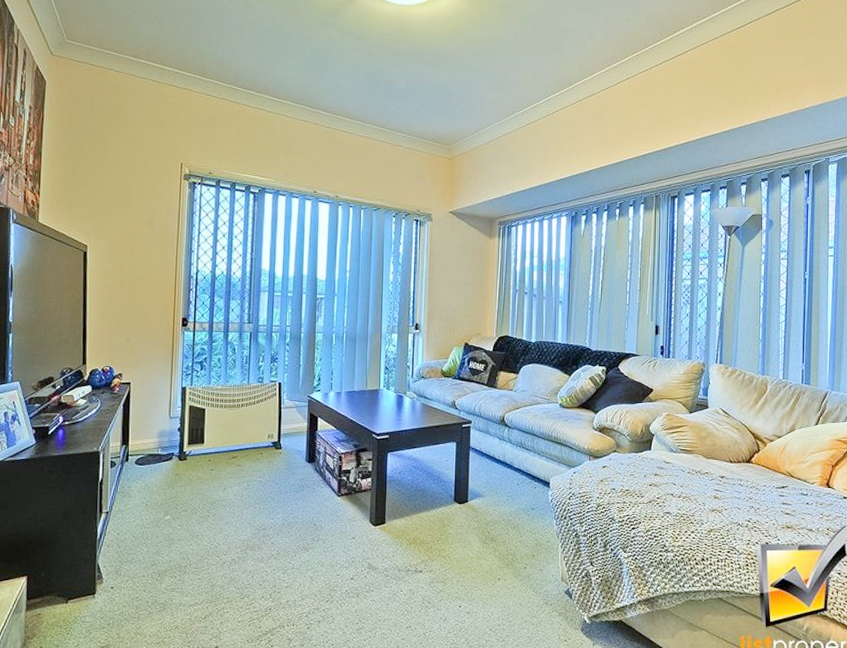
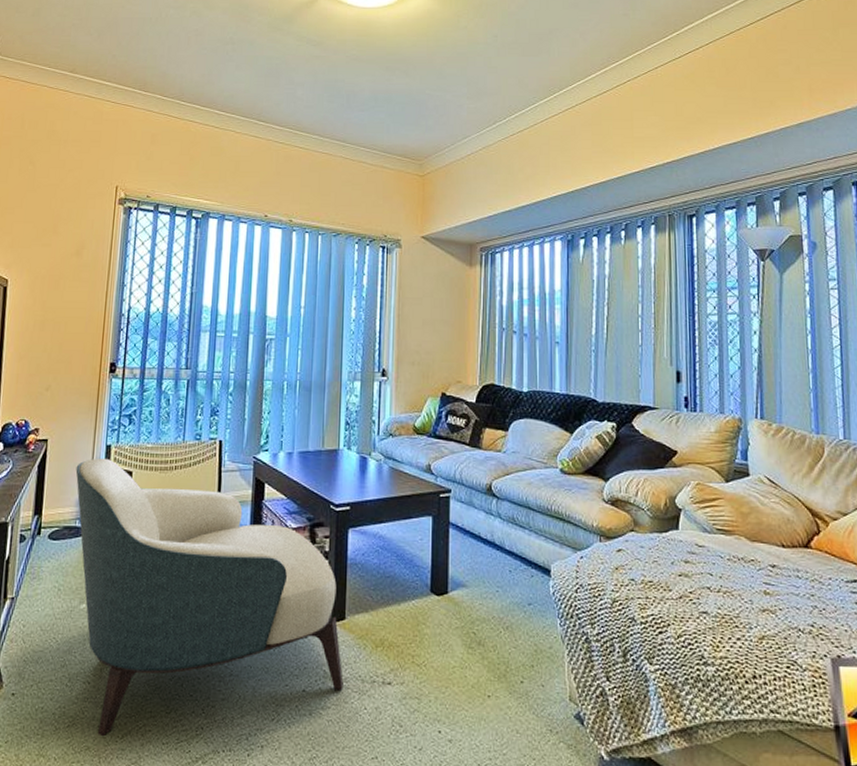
armchair: none [156,397,384,618] -> present [75,458,344,737]

